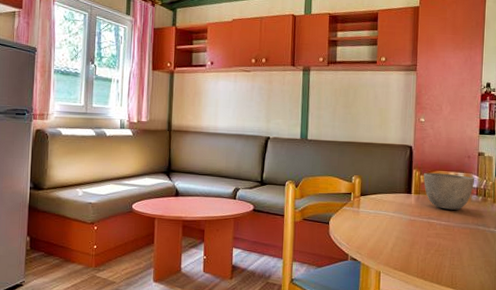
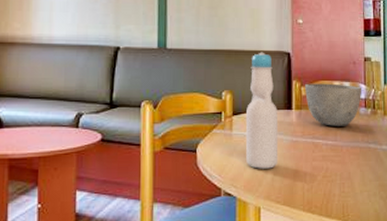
bottle: none [370,145,399,241] -> present [245,52,279,169]

